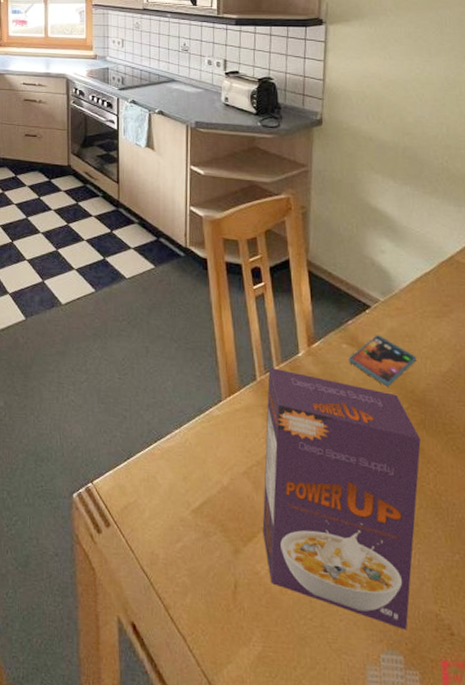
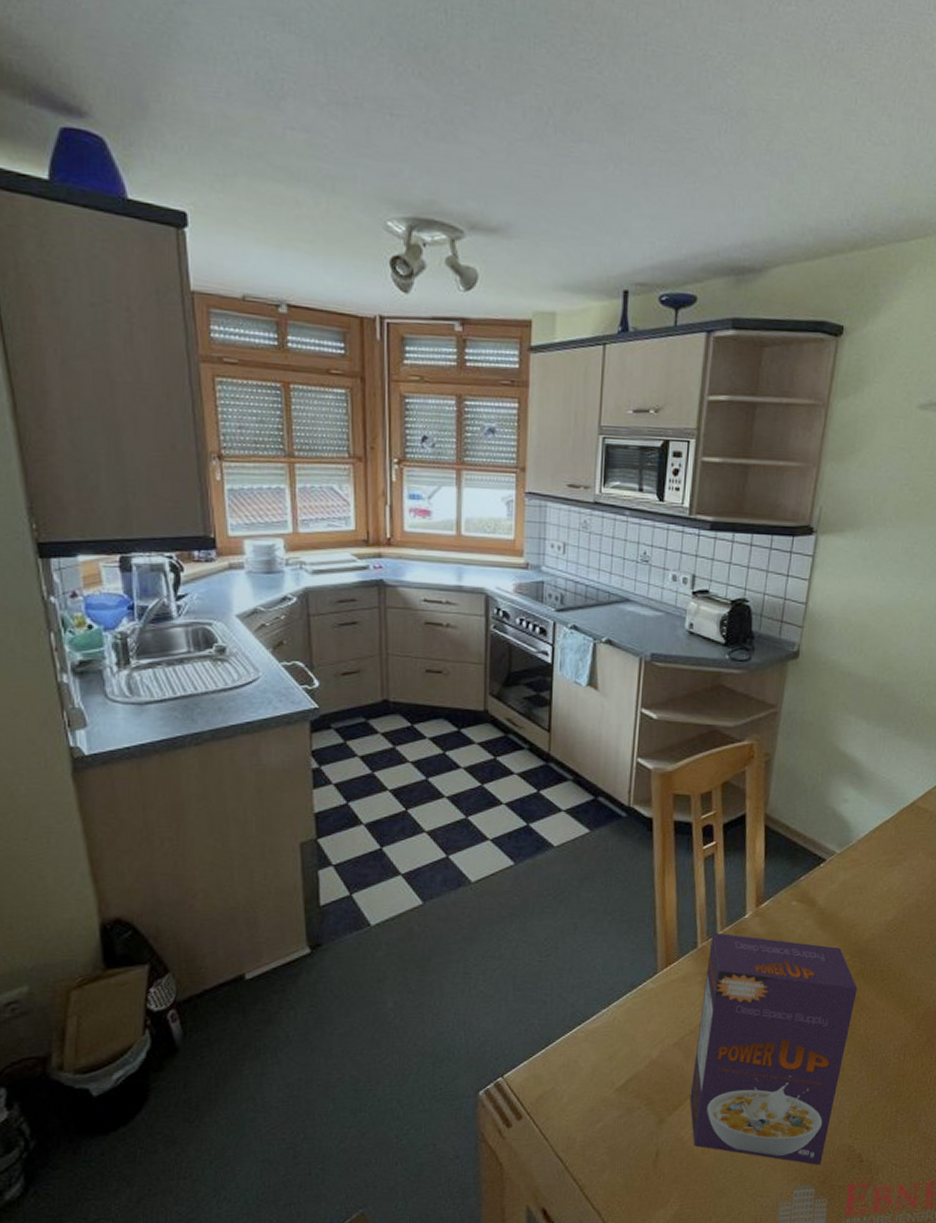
smartphone: present [348,335,417,387] -> none [796,889,865,941]

